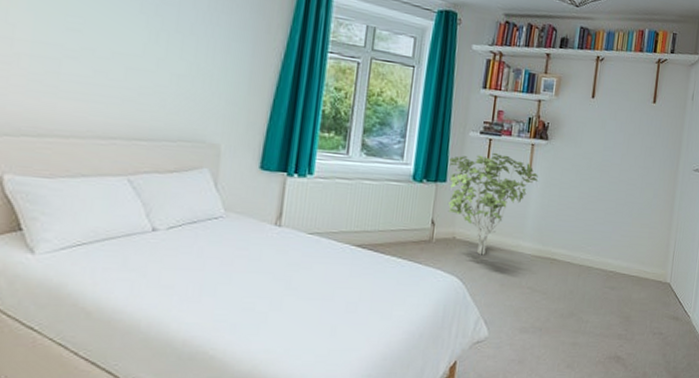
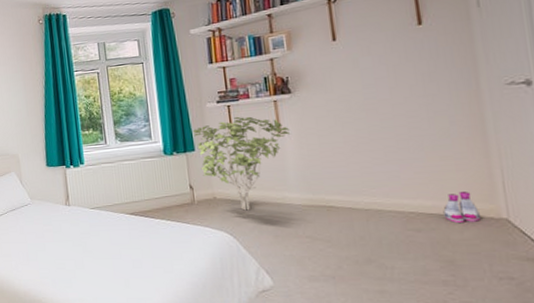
boots: none [632,257,655,285] -> present [443,192,482,224]

